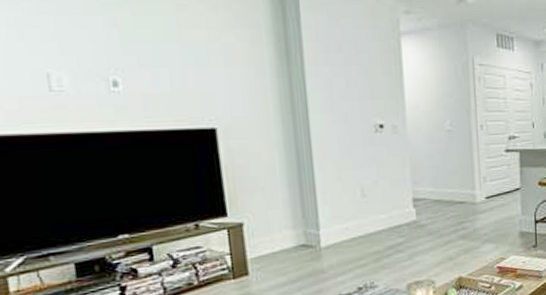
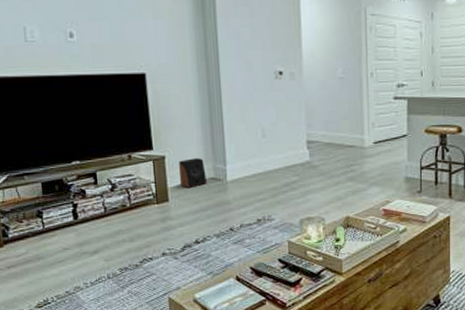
speaker: none [261,223,297,258] -> present [179,158,208,188]

